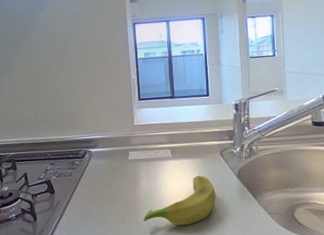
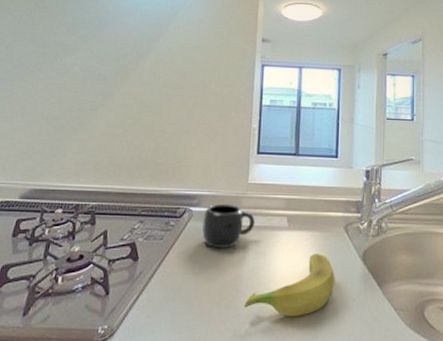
mug: none [101,144,144,179] -> present [202,204,255,248]

